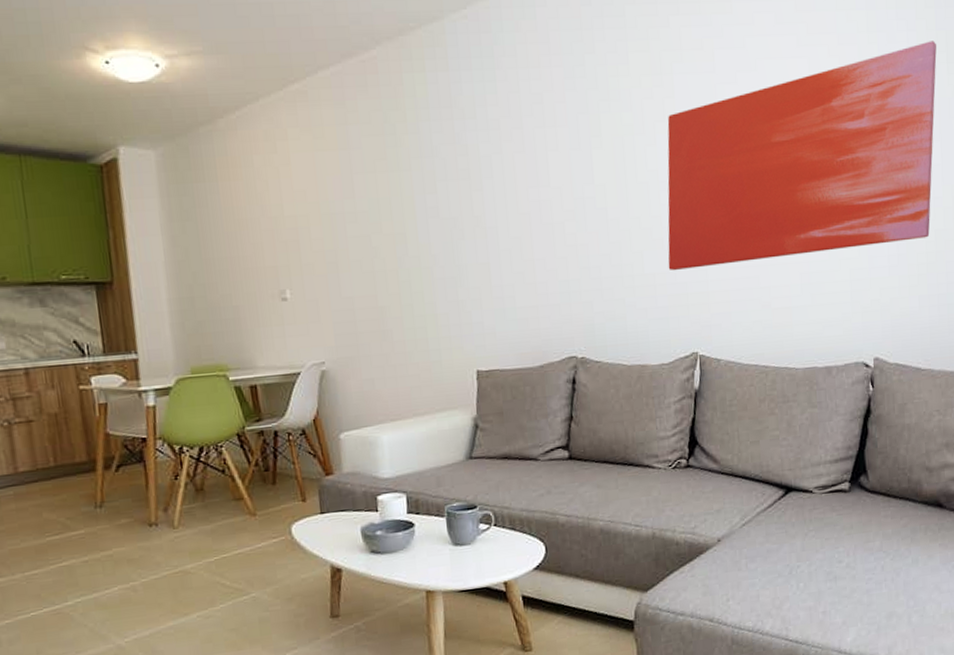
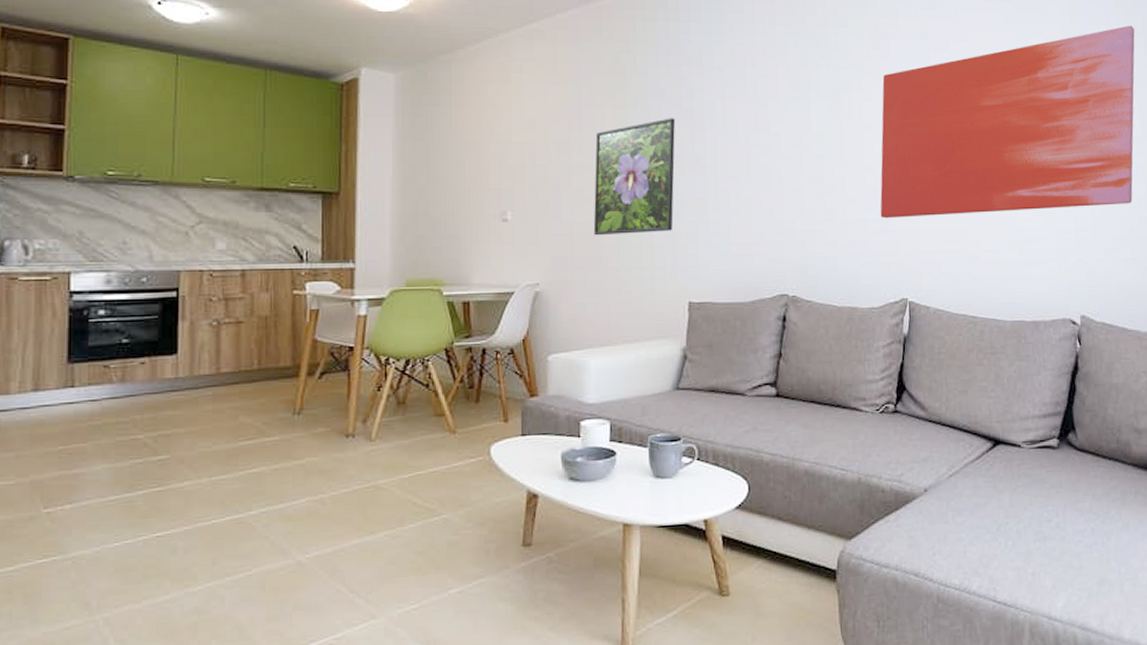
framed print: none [370,178,456,309] -> present [593,118,675,236]

